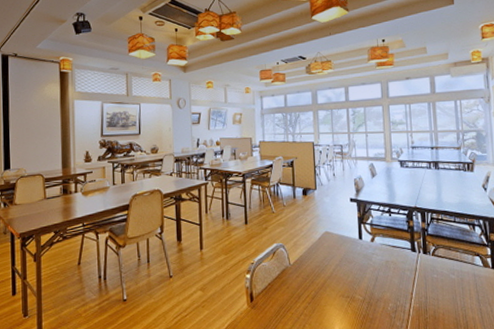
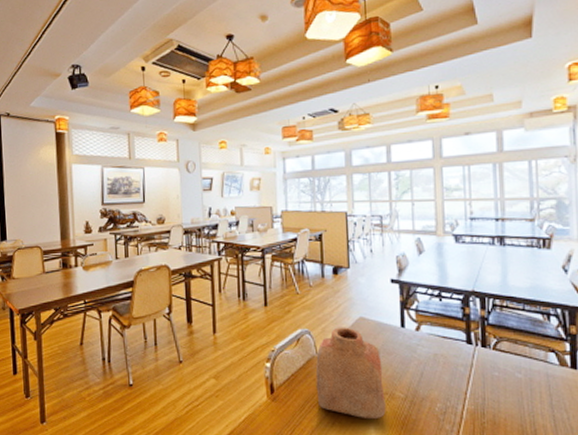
vase: none [289,240,348,321] -> present [315,327,386,420]

